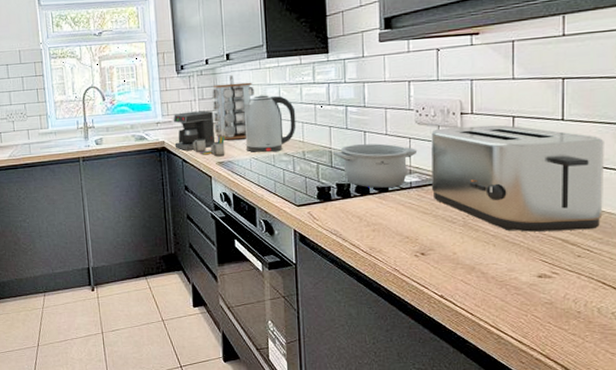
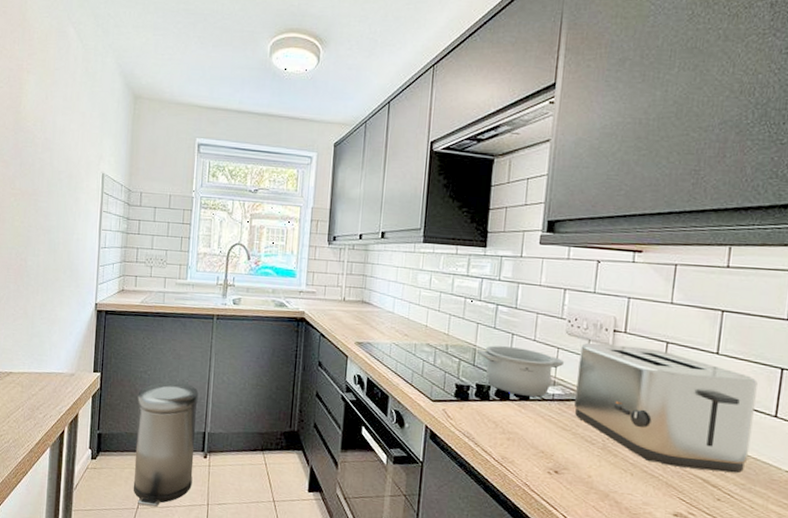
pedal bin: none [20,226,85,343] -> present [133,382,199,507]
coffee maker: present [173,110,227,157] -> none [314,285,370,337]
spice rack: present [211,74,255,141] -> none [357,253,406,323]
kettle: present [243,95,297,153] -> none [387,279,445,341]

